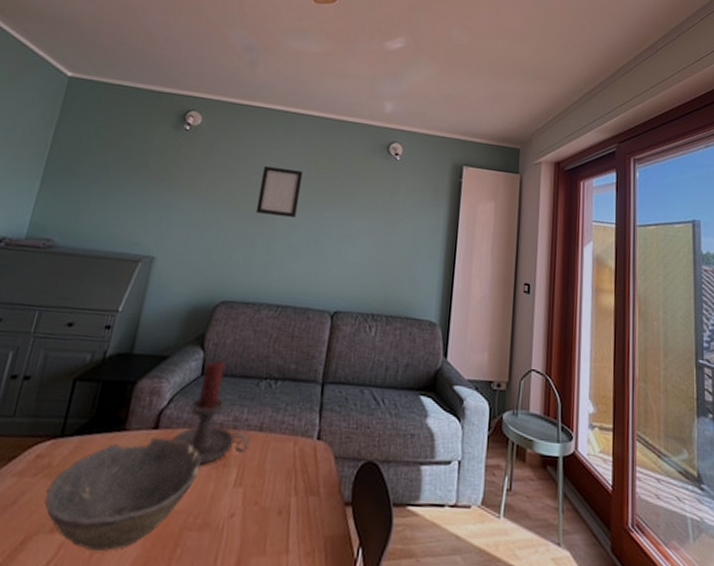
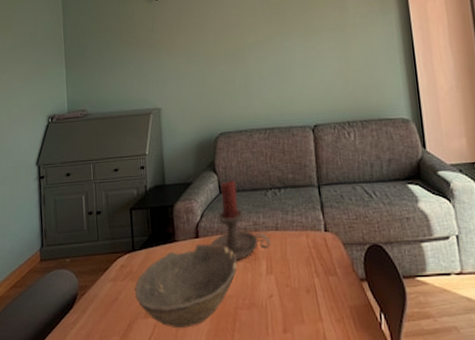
picture frame: present [255,165,304,217] -> none [225,11,262,56]

